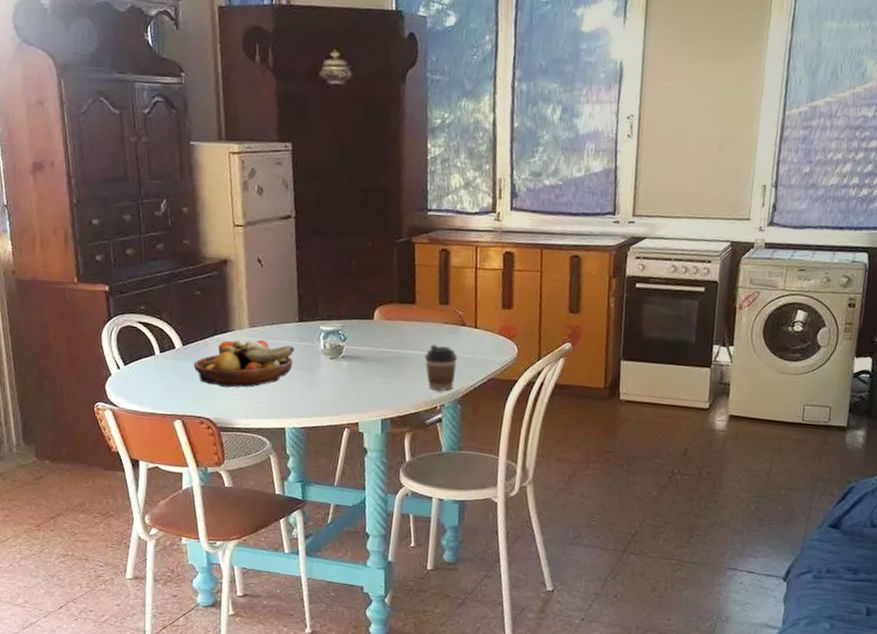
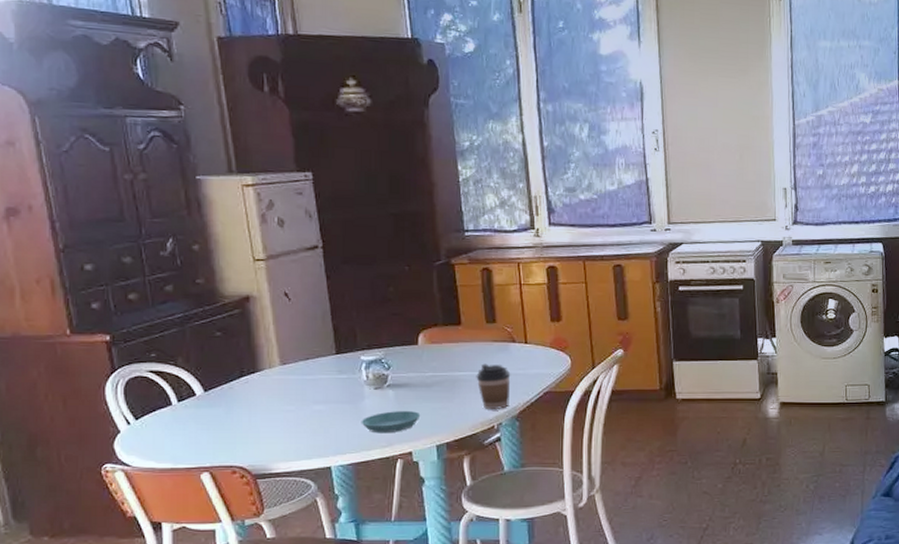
fruit bowl: present [193,340,295,388] -> none [219,377,334,431]
saucer: none [315,381,370,403] -> present [361,411,421,434]

